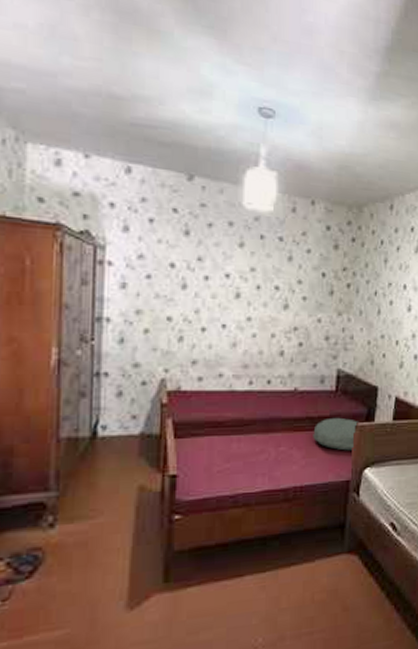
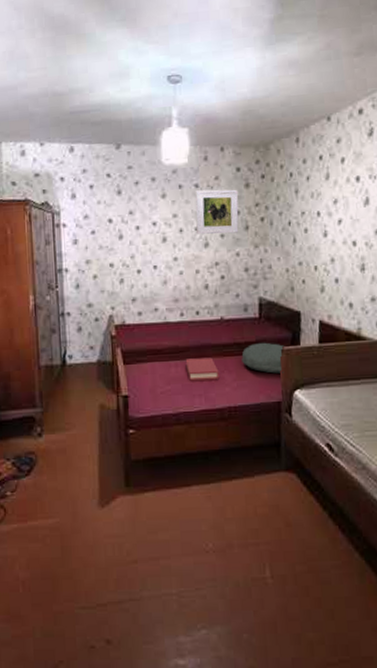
hardback book: none [250,432,287,458] -> present [185,357,219,381]
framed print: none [276,244,326,297] -> present [195,189,239,235]

